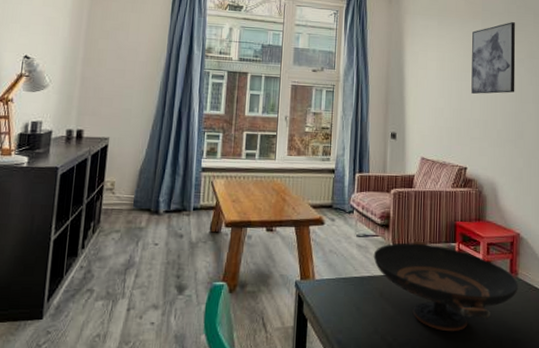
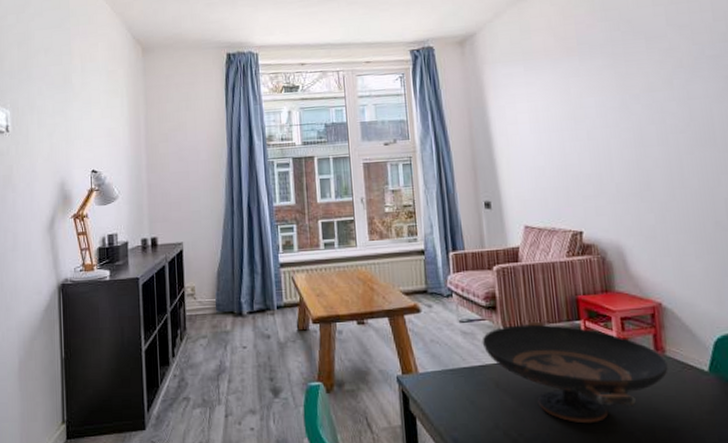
wall art: present [471,22,516,94] -> none [568,52,633,144]

